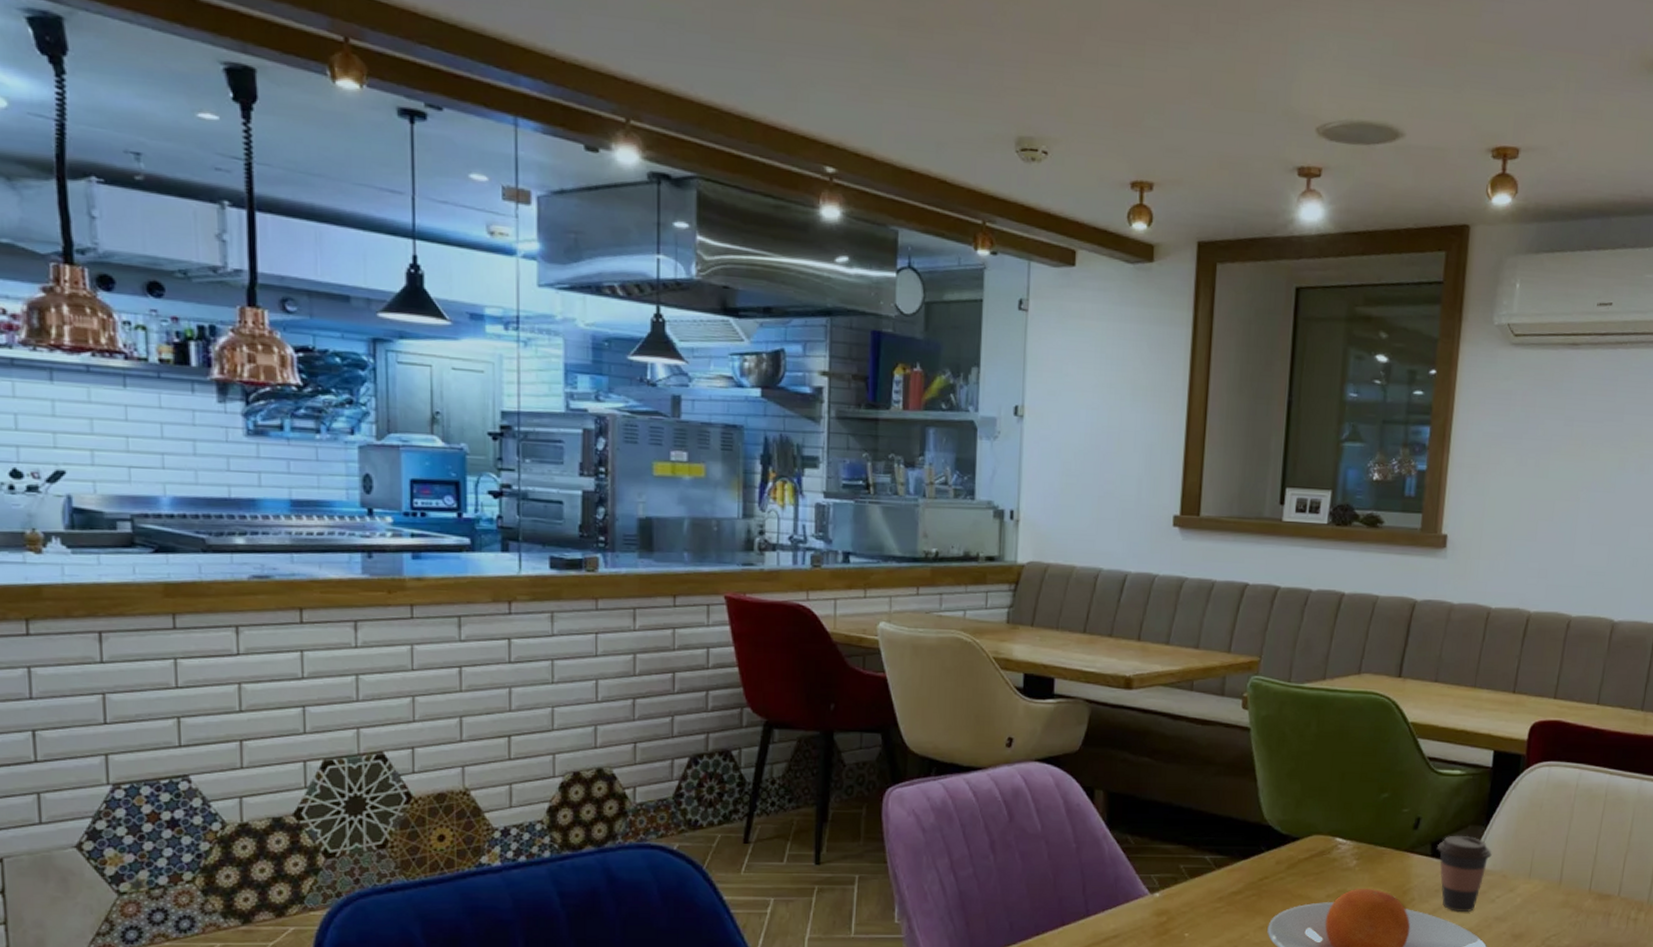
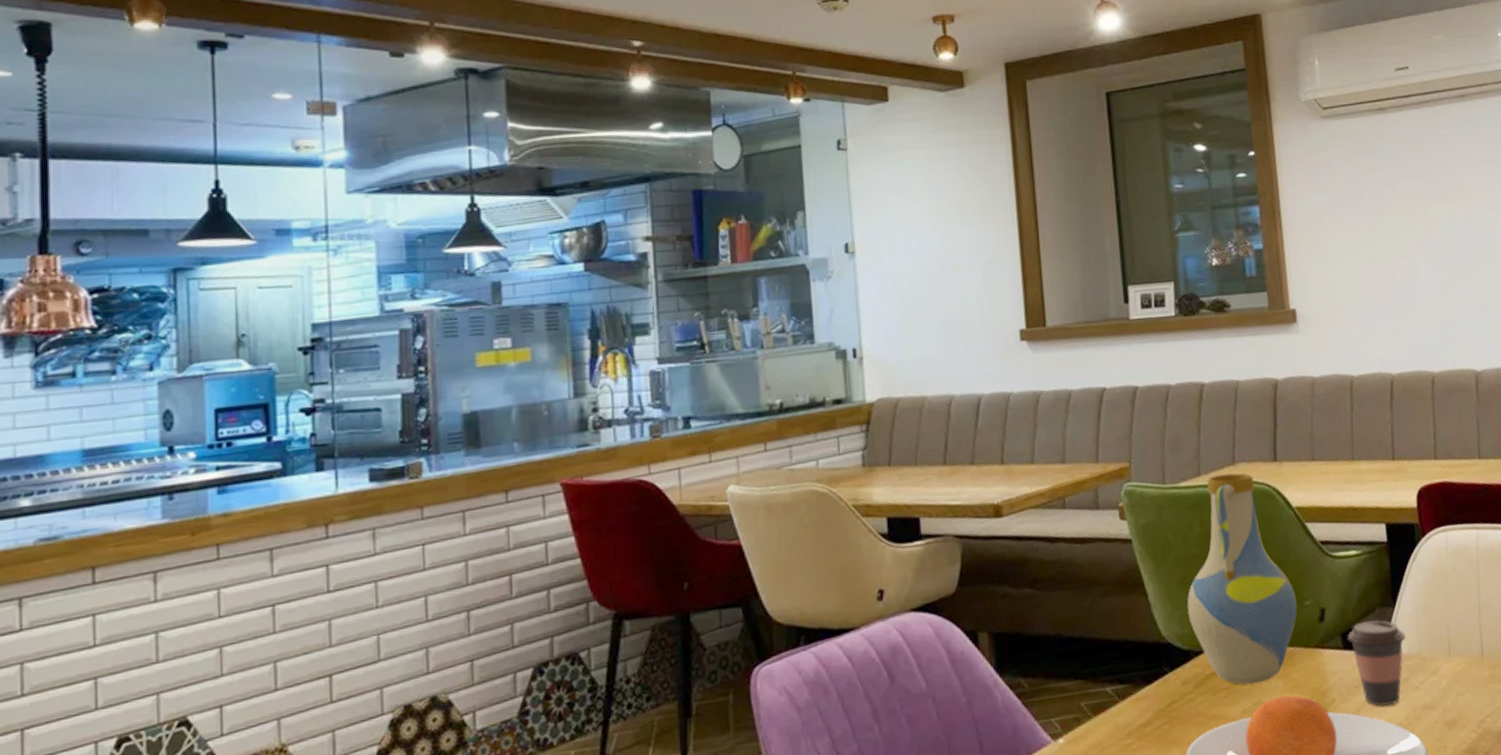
vase: none [1291,682,1396,874] -> present [1187,473,1297,685]

